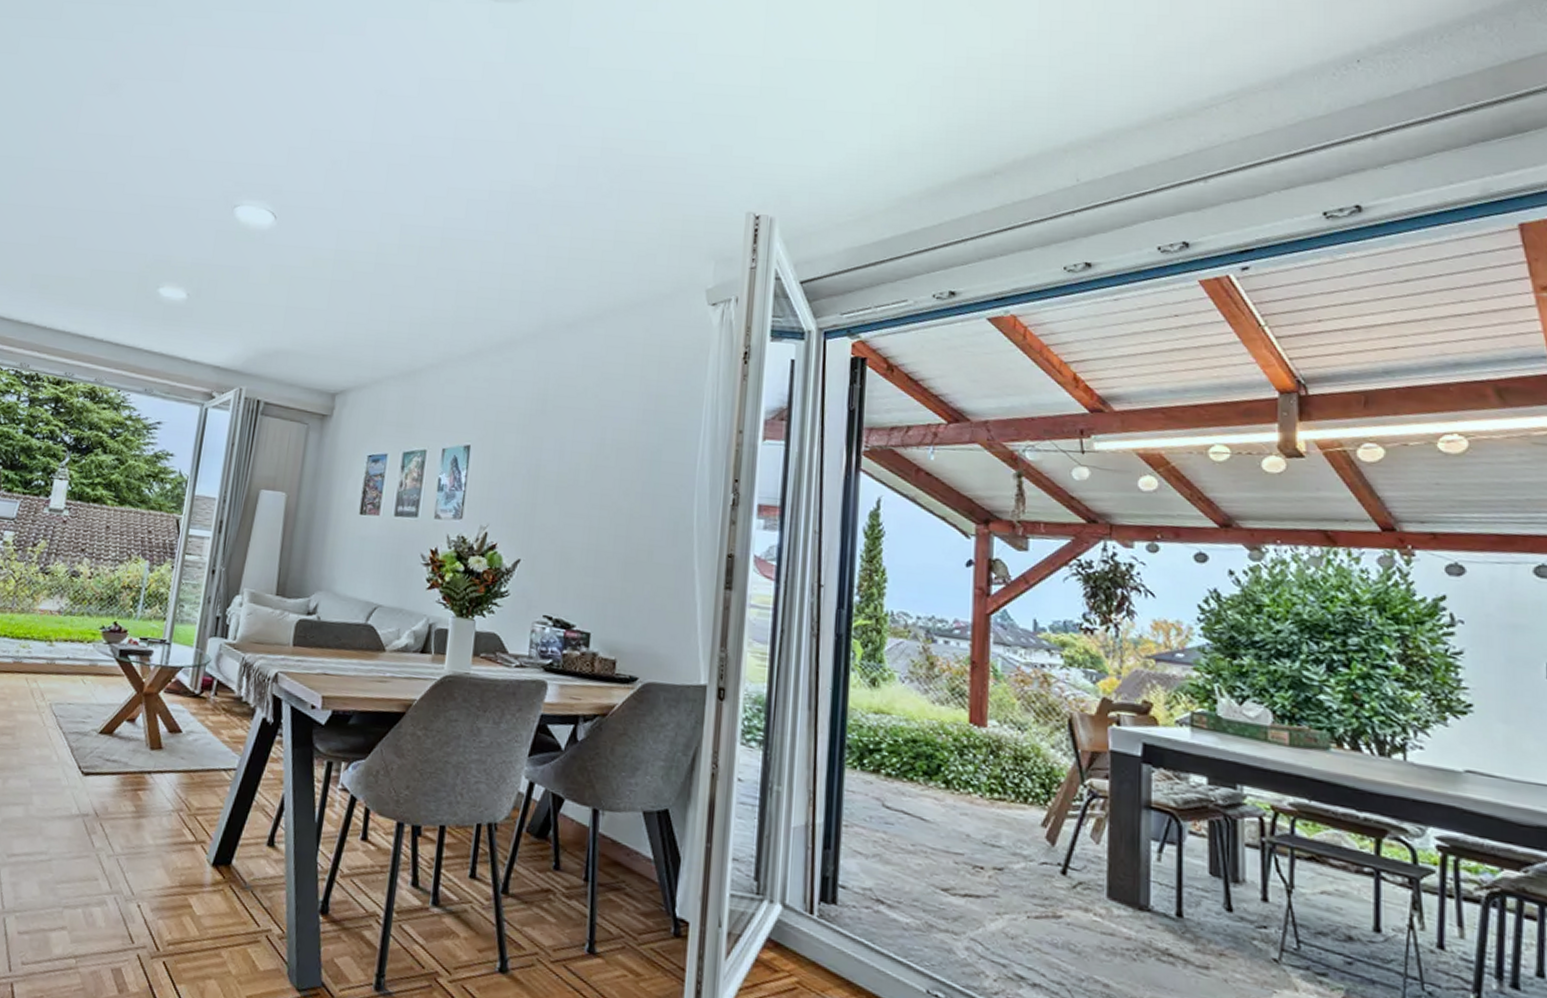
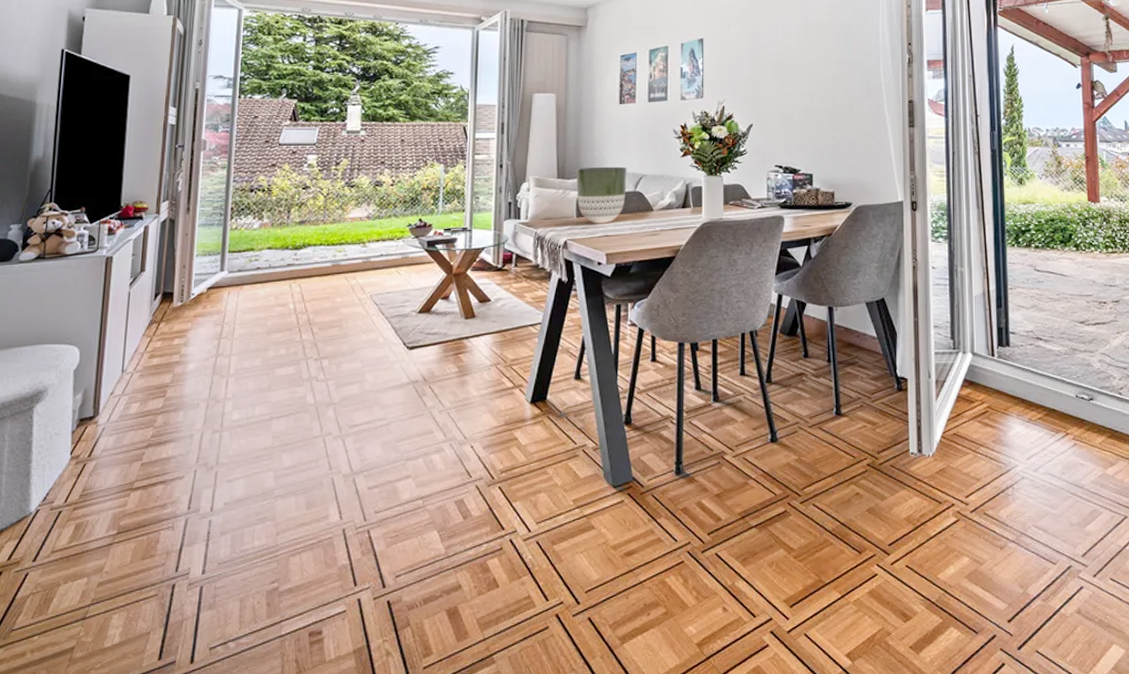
planter: none [296,586,360,659] -> present [576,166,627,224]

